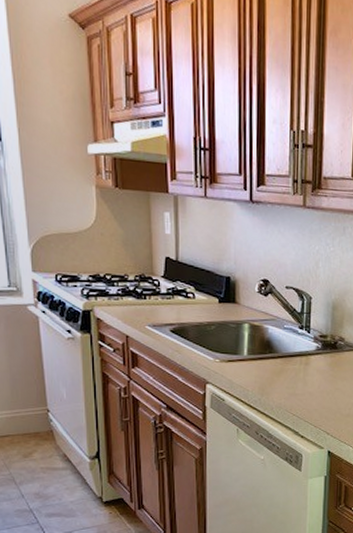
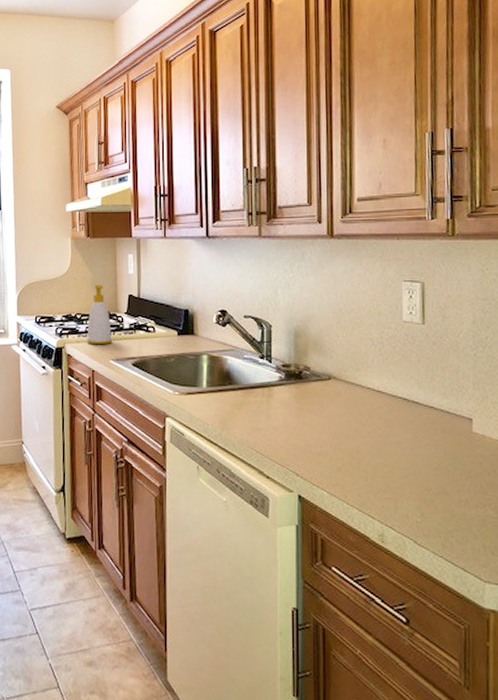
soap bottle: none [119,243,147,310] -> present [87,285,112,345]

